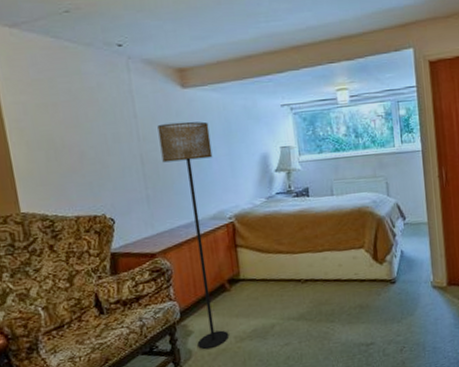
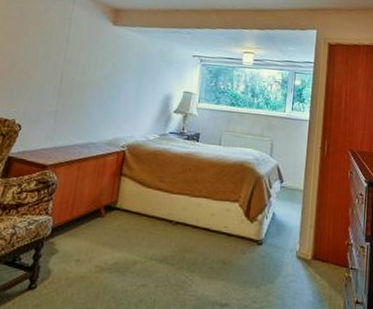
floor lamp: present [157,121,230,350] -> none [58,51,127,273]

